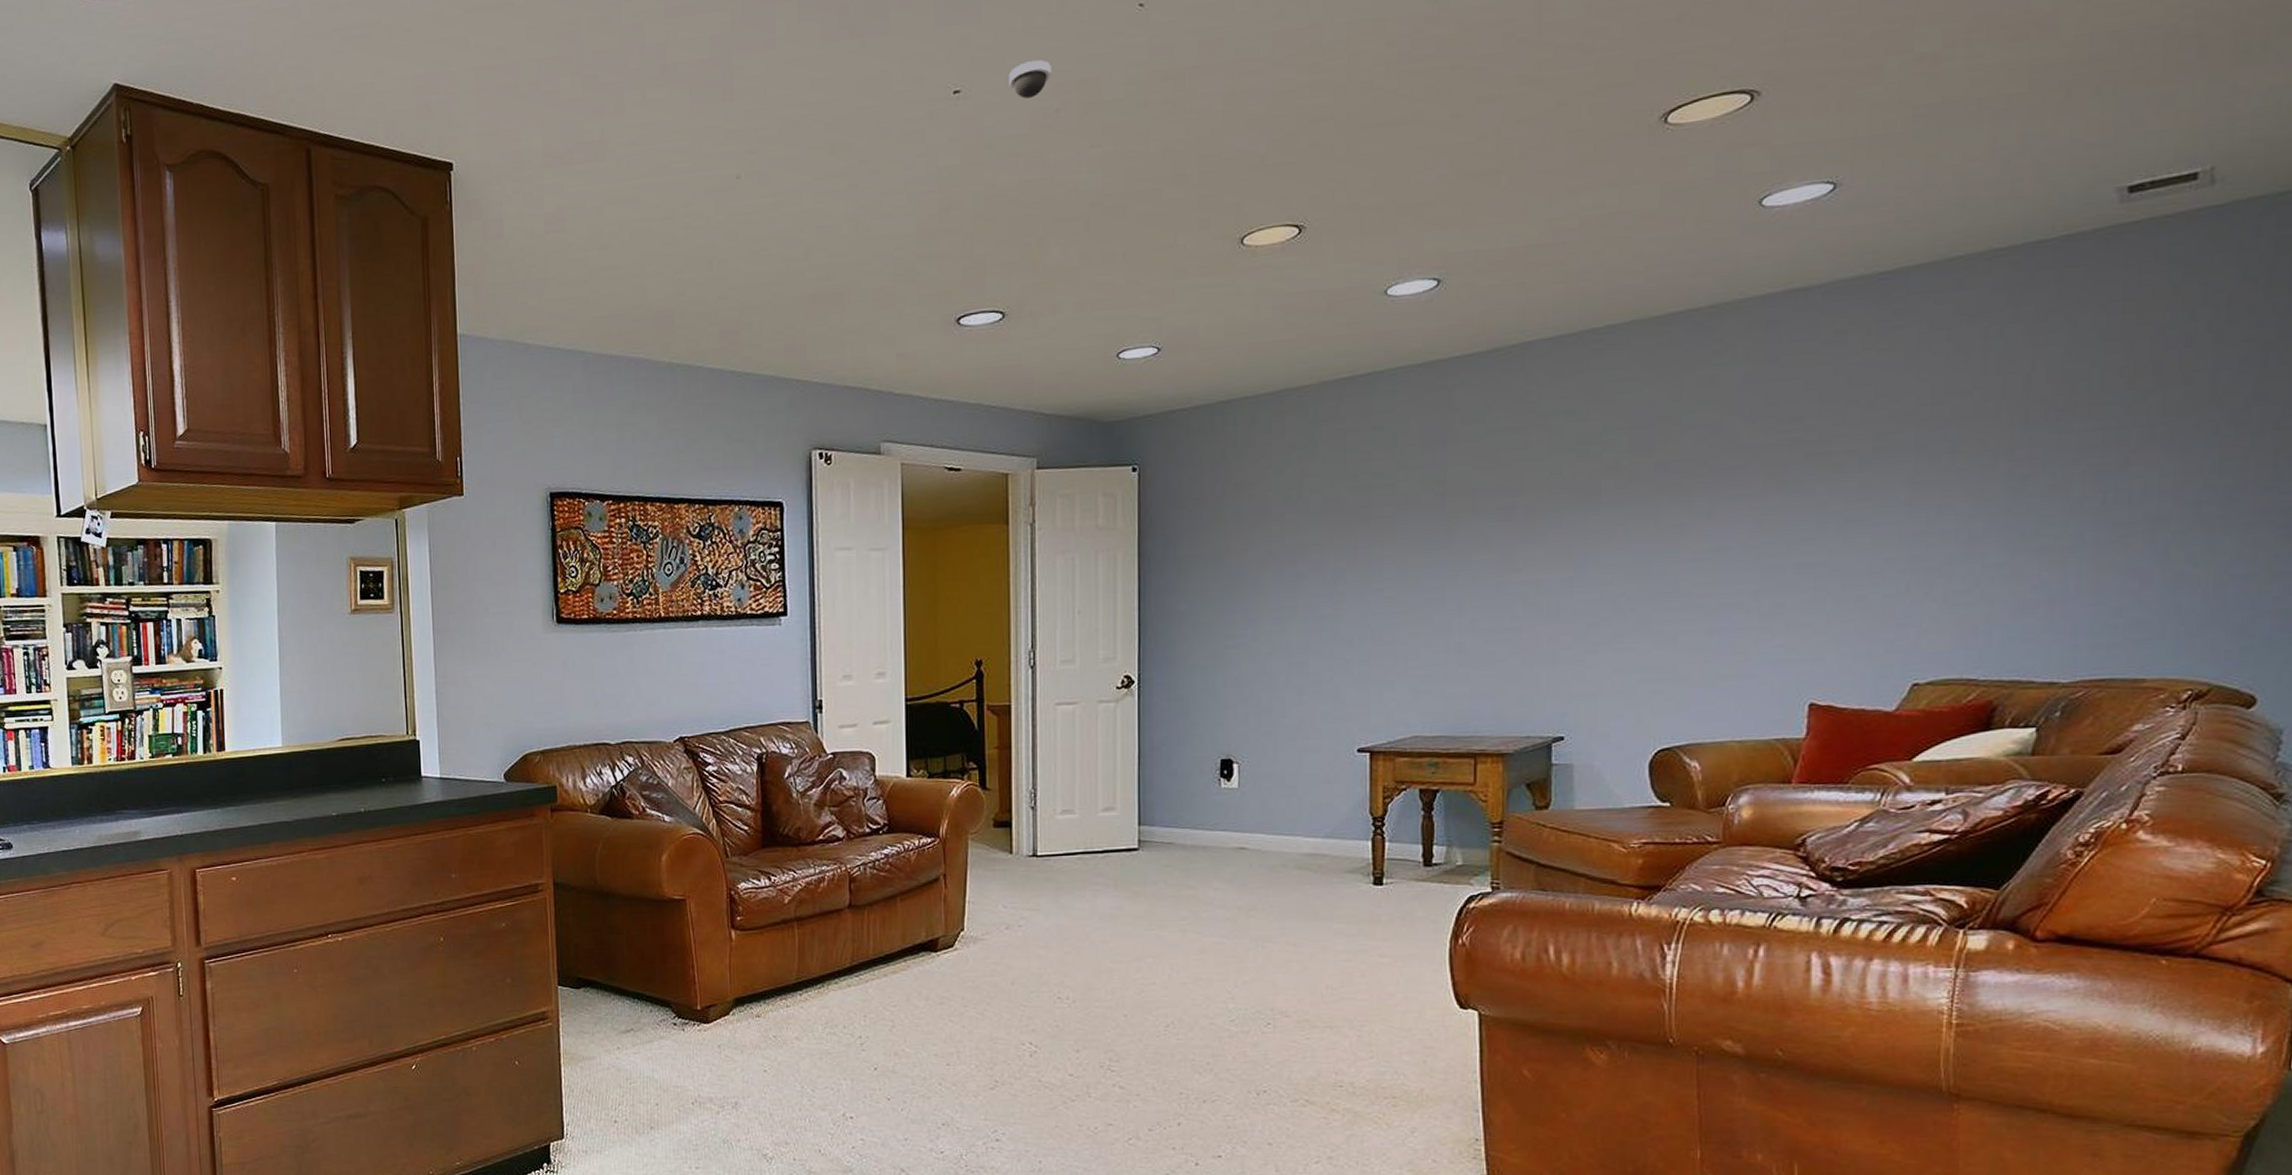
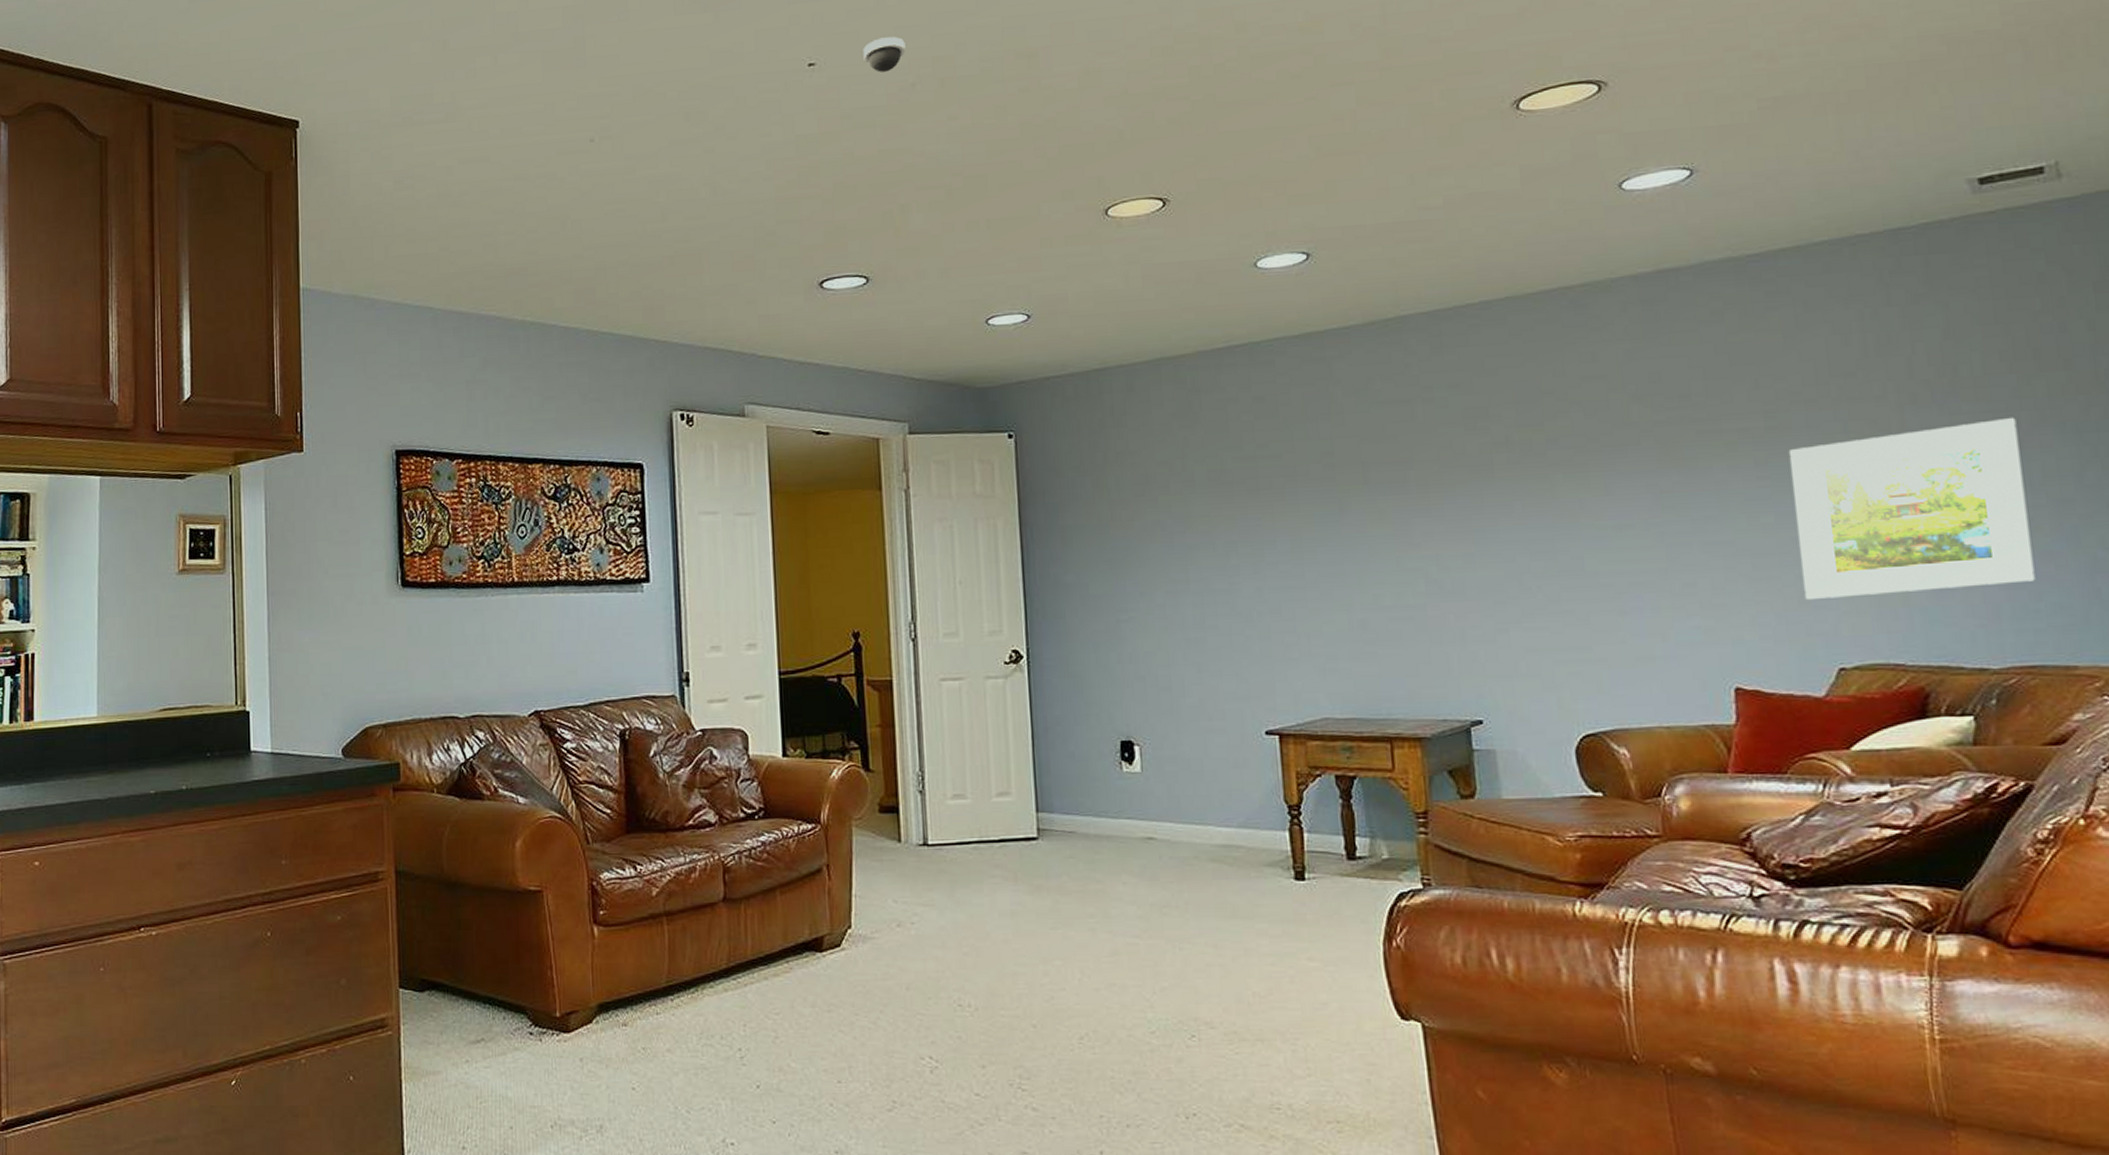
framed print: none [1888,434,2126,619] -> present [1788,417,2036,601]

